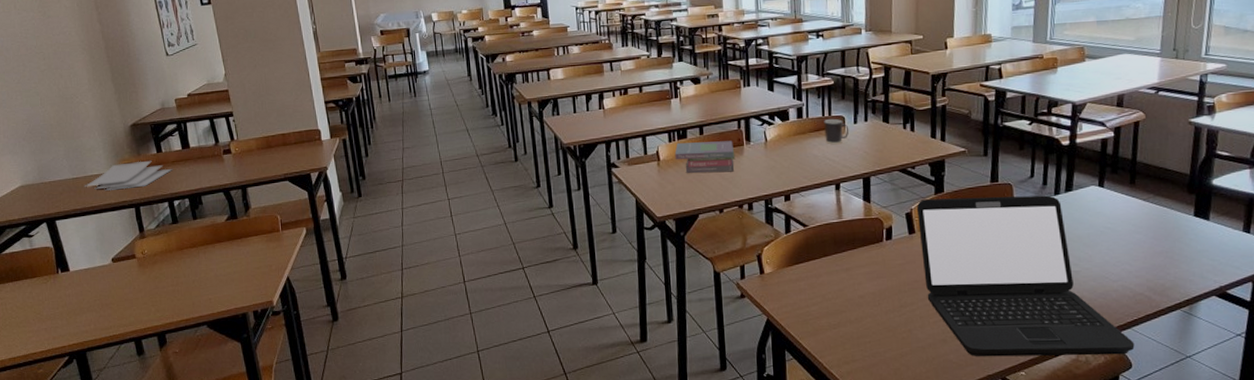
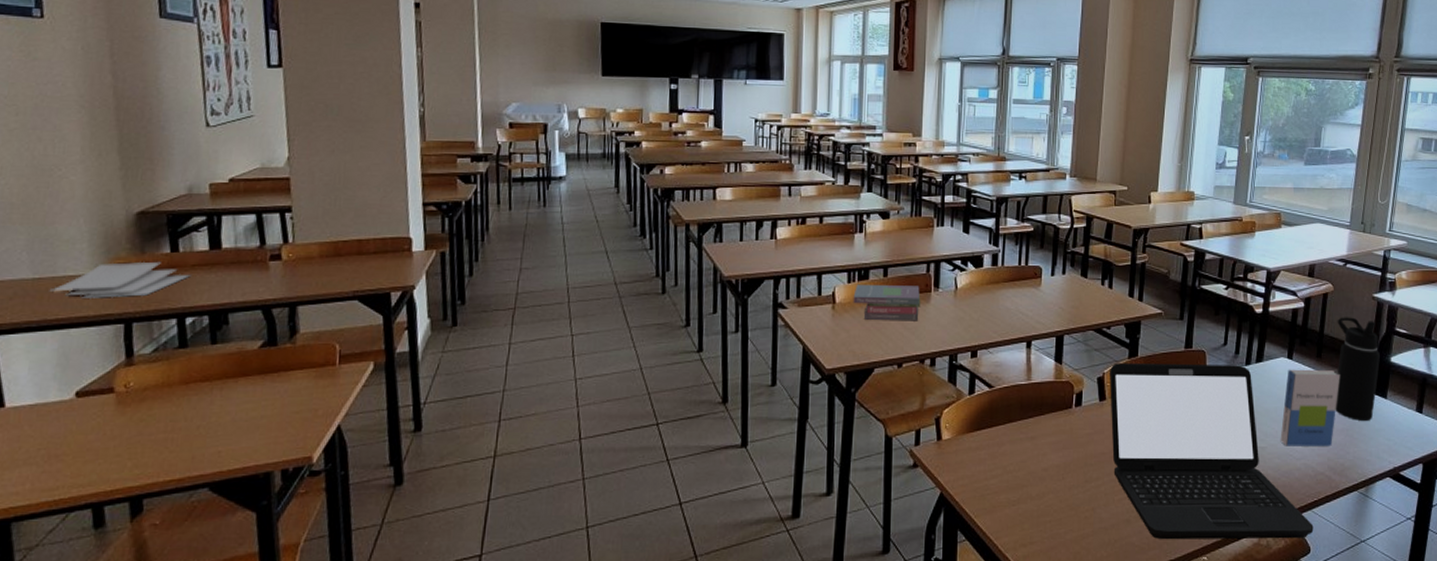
mug: present [824,118,849,145] -> none [1019,268,1046,298]
book: none [1094,195,1157,270] -> present [1280,369,1340,446]
water bottle: none [1150,143,1200,243] -> present [1335,317,1380,421]

